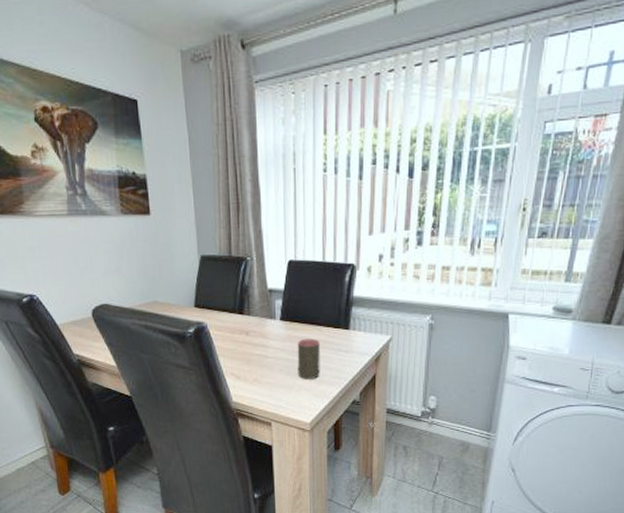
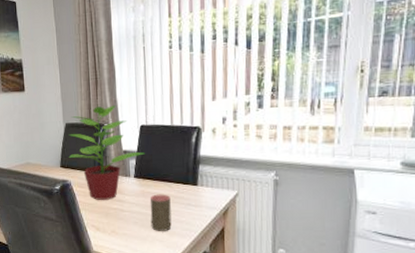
potted plant: none [204,234,293,345] -> present [68,104,145,200]

